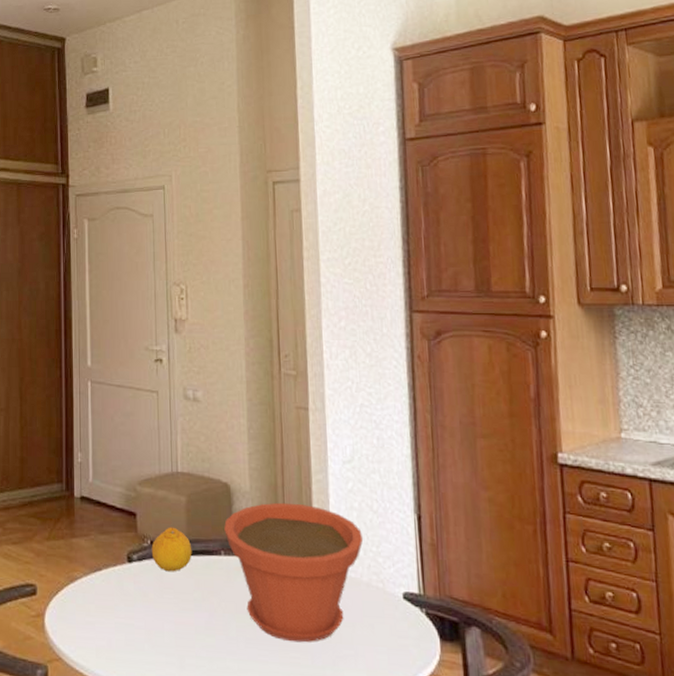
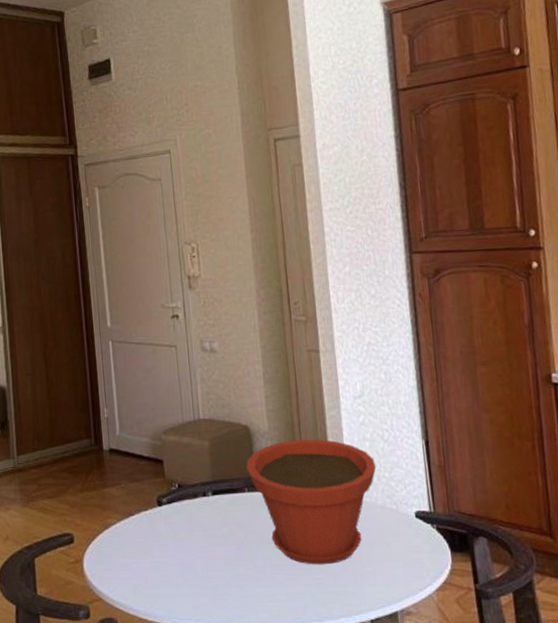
fruit: present [151,527,192,572] -> none [179,470,218,511]

